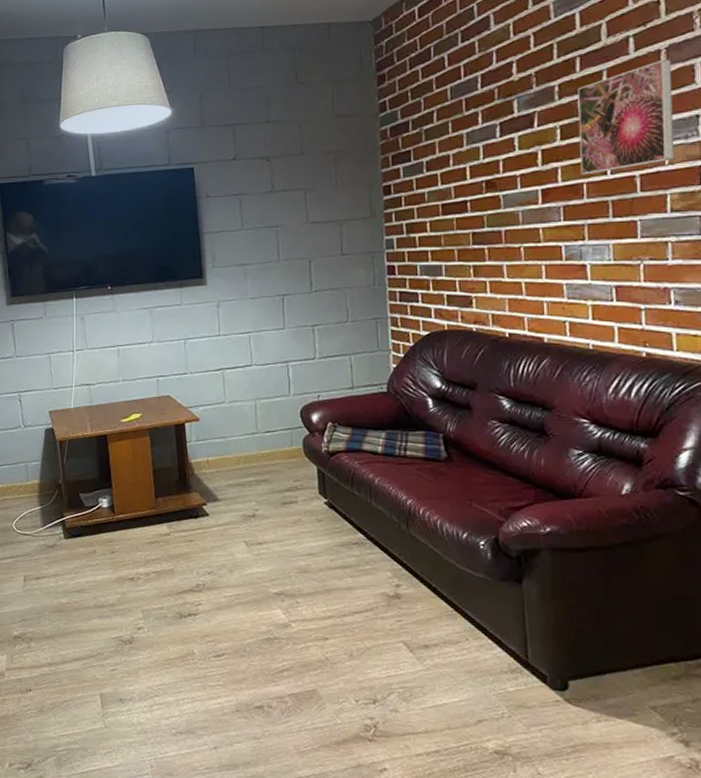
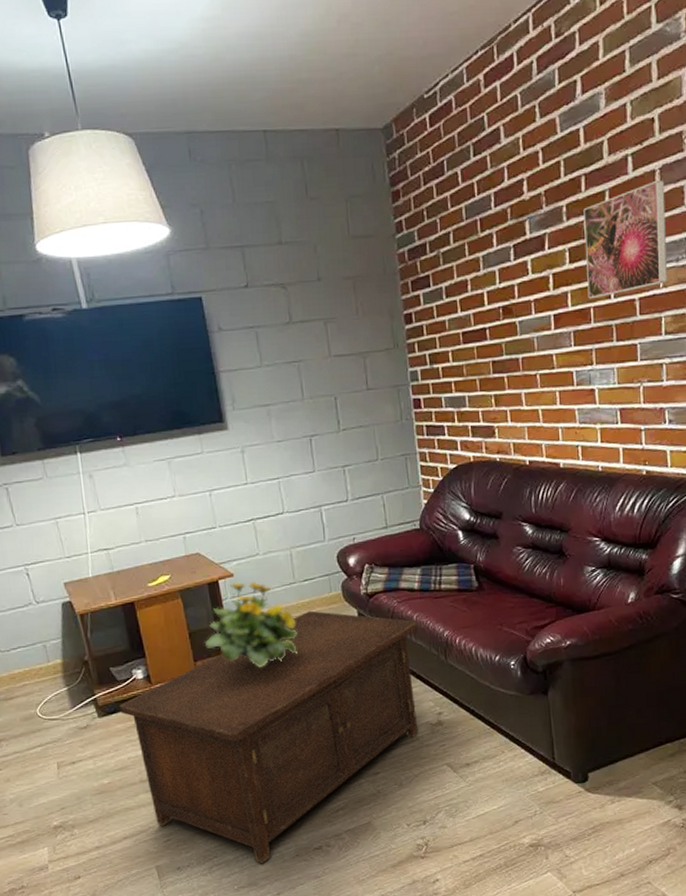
cabinet: none [84,462,379,713] -> present [119,610,419,864]
flowering plant: none [166,426,255,511] -> present [204,581,297,667]

